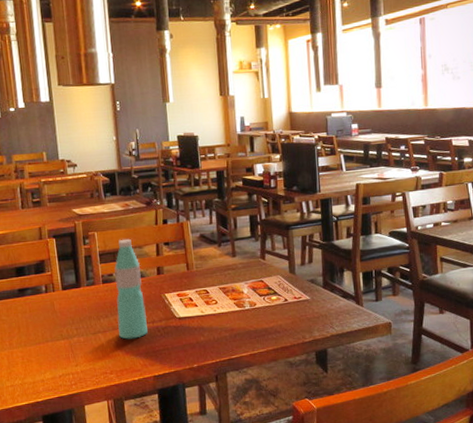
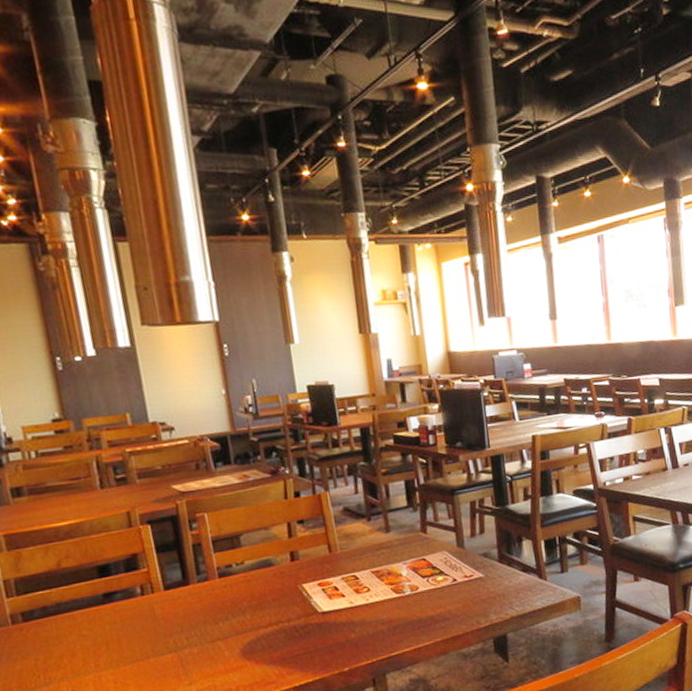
water bottle: present [114,238,148,339] -> none [233,518,283,645]

